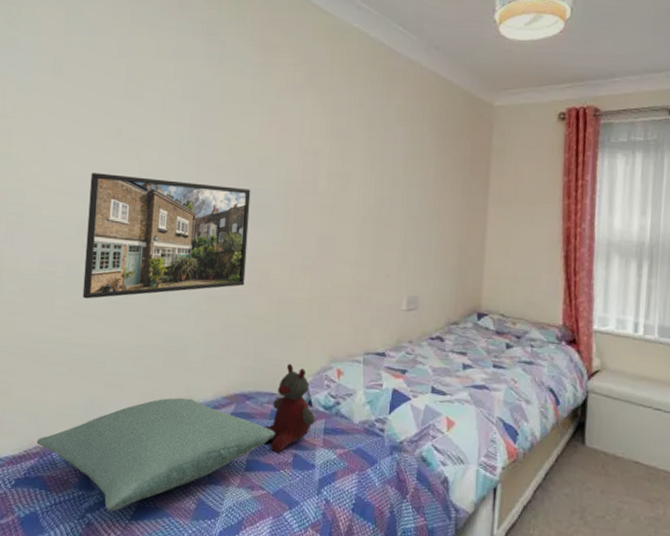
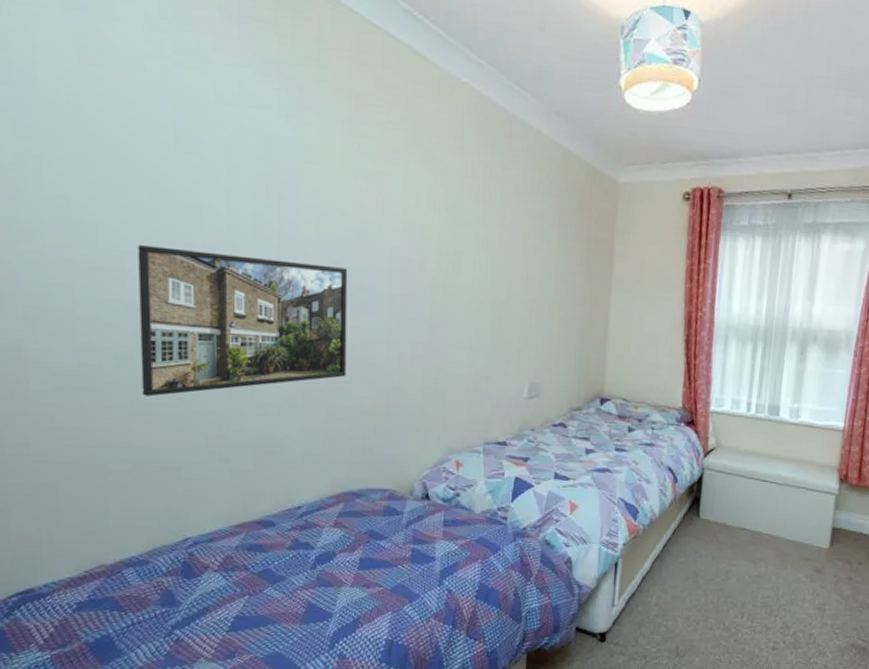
pillow: present [36,397,275,512] -> none [100,500,390,625]
stuffed bear: present [264,363,315,453] -> none [377,457,434,549]

